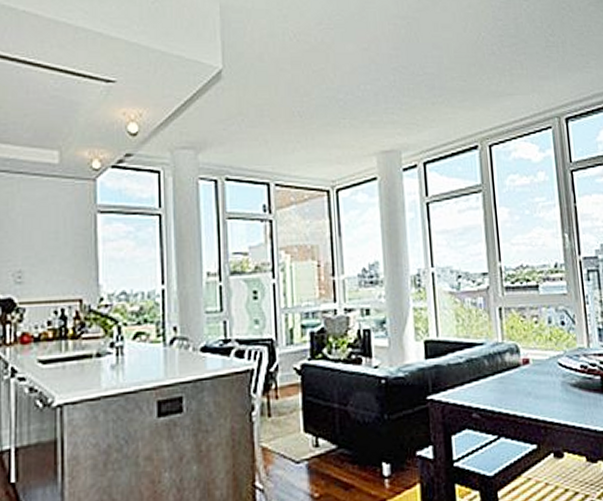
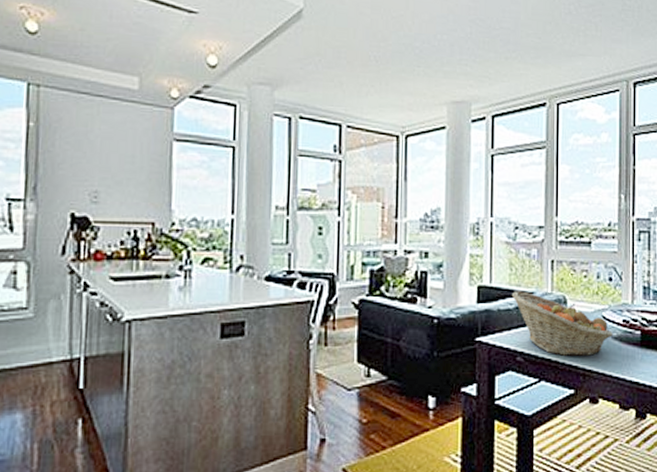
fruit basket: none [460,342,571,409] -> present [511,291,613,357]

